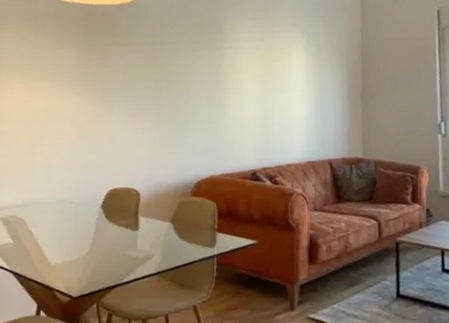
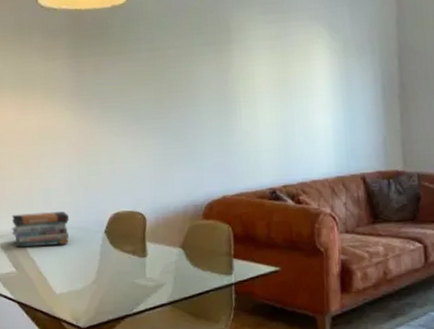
book stack: none [11,186,68,220] -> present [11,211,69,248]

